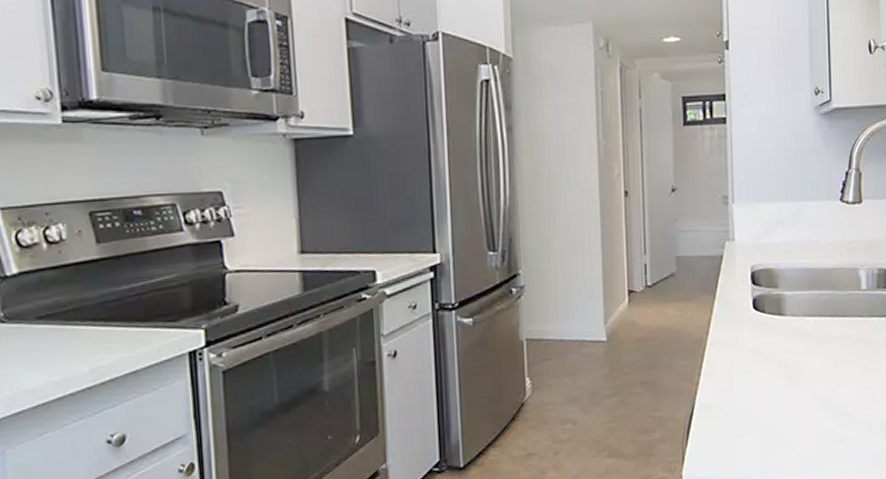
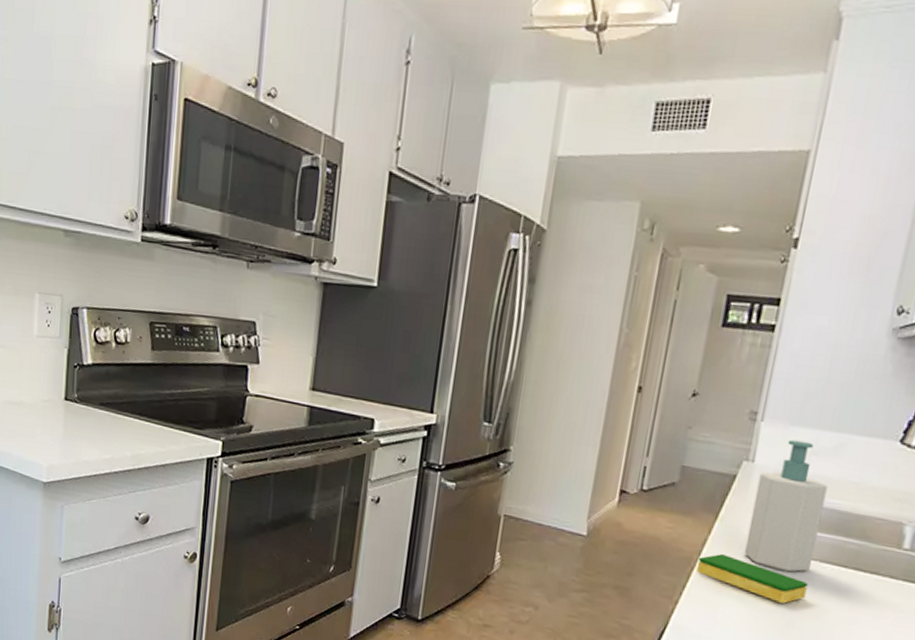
dish sponge: none [707,328,799,361] -> present [696,553,808,604]
soap bottle: none [741,214,797,332] -> present [744,439,828,572]

